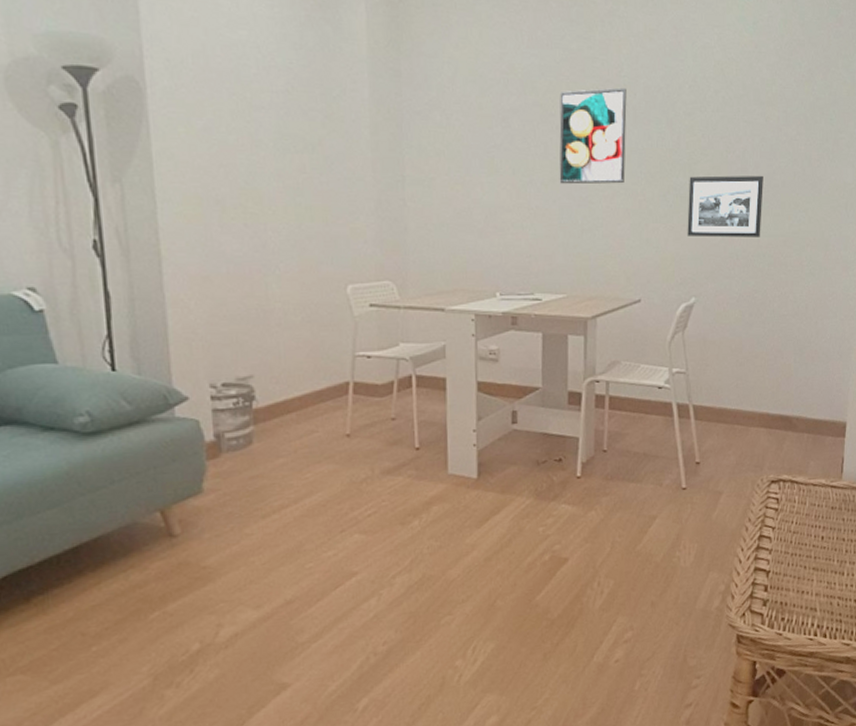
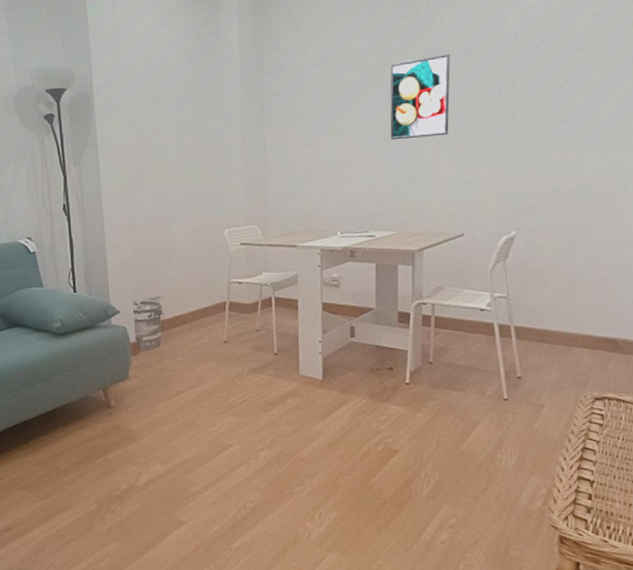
picture frame: present [687,175,763,238] -> none [508,116,586,177]

